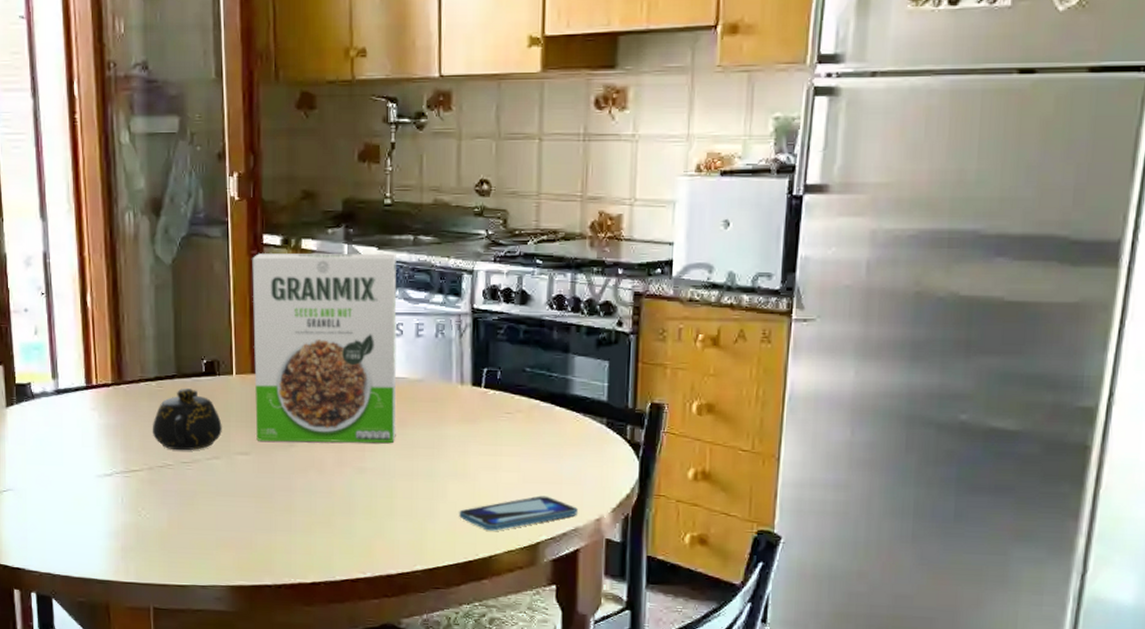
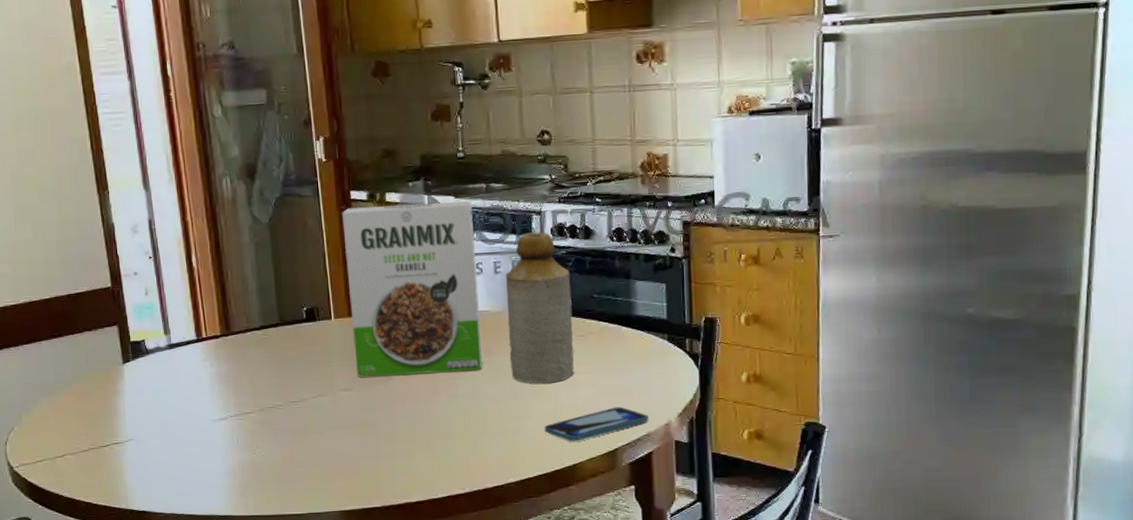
teapot: present [152,388,222,451] -> none [260,334,325,392]
bottle: none [426,293,501,463] -> present [505,232,574,384]

